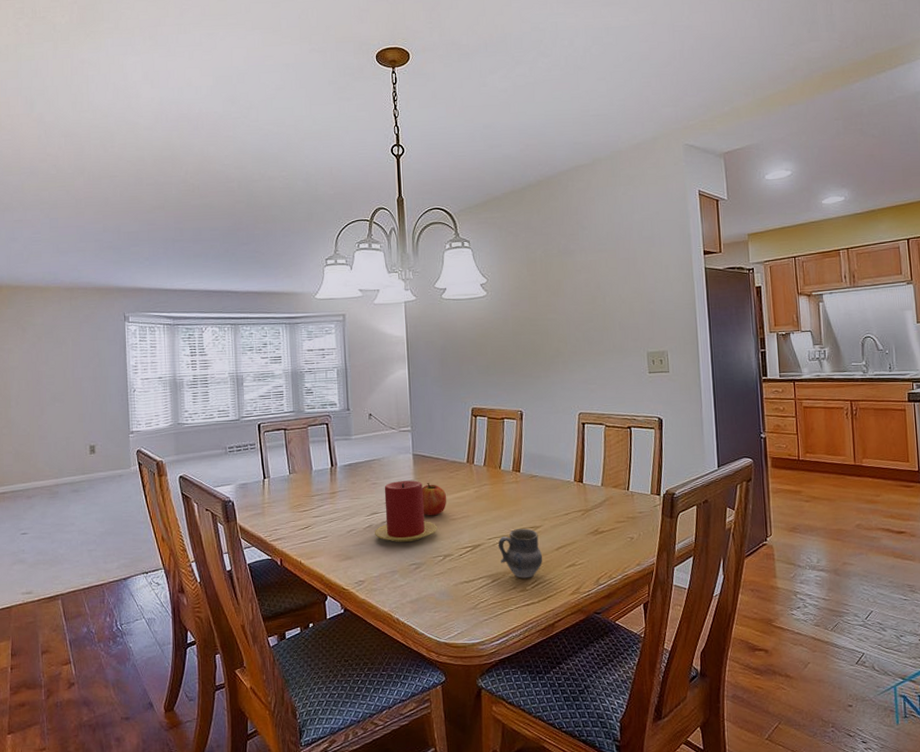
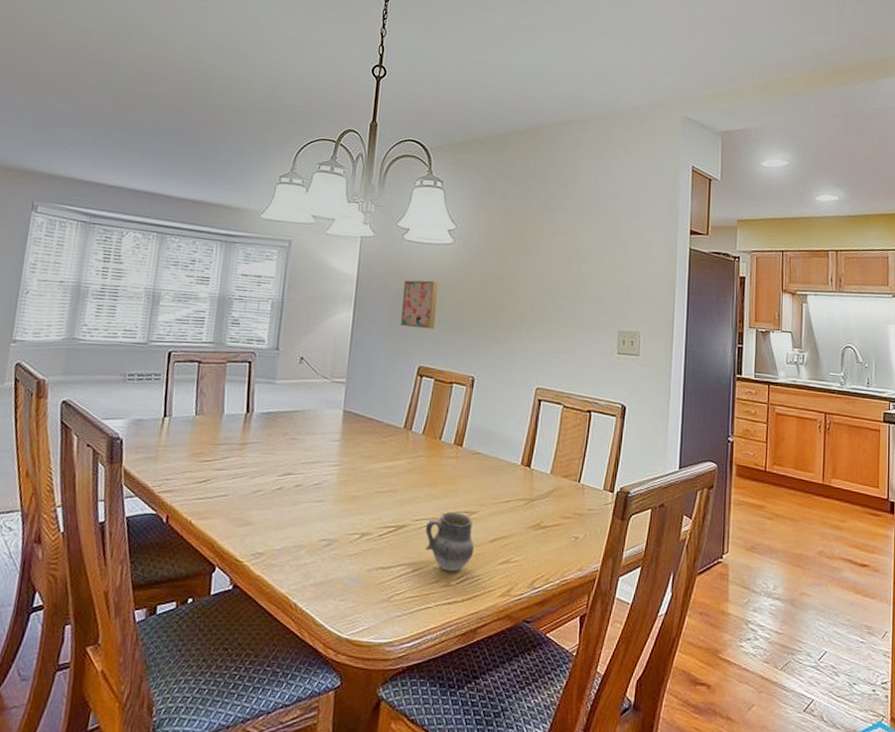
candle: present [375,480,437,543] -> none [284,439,359,514]
fruit: present [422,483,447,516] -> none [344,446,375,486]
wall art: none [449,331,481,376] -> present [401,280,439,329]

